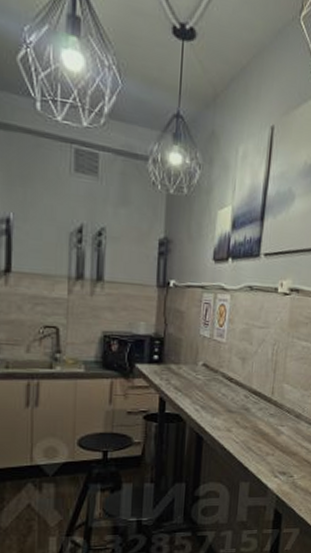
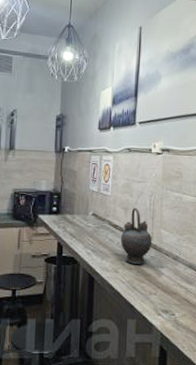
teapot: none [235,358,273,422] -> present [120,208,152,264]

